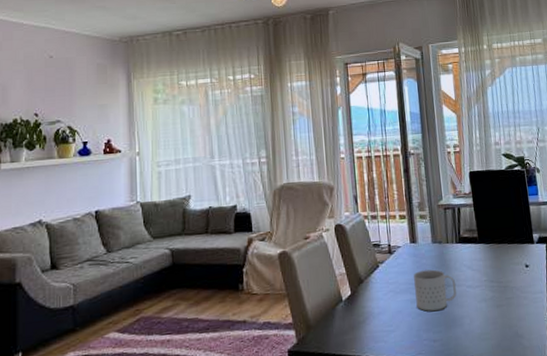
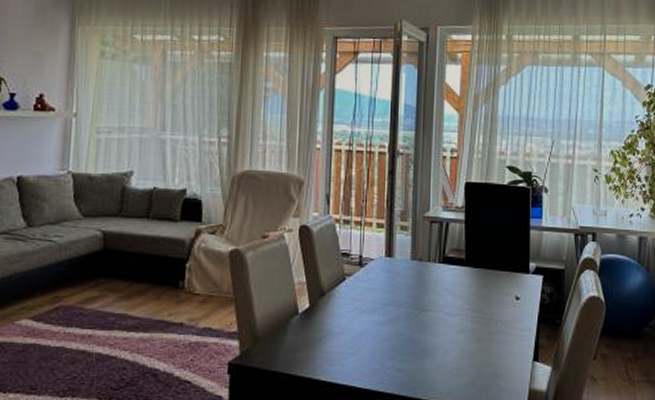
mug: present [414,269,456,312] -> none [384,289,432,338]

